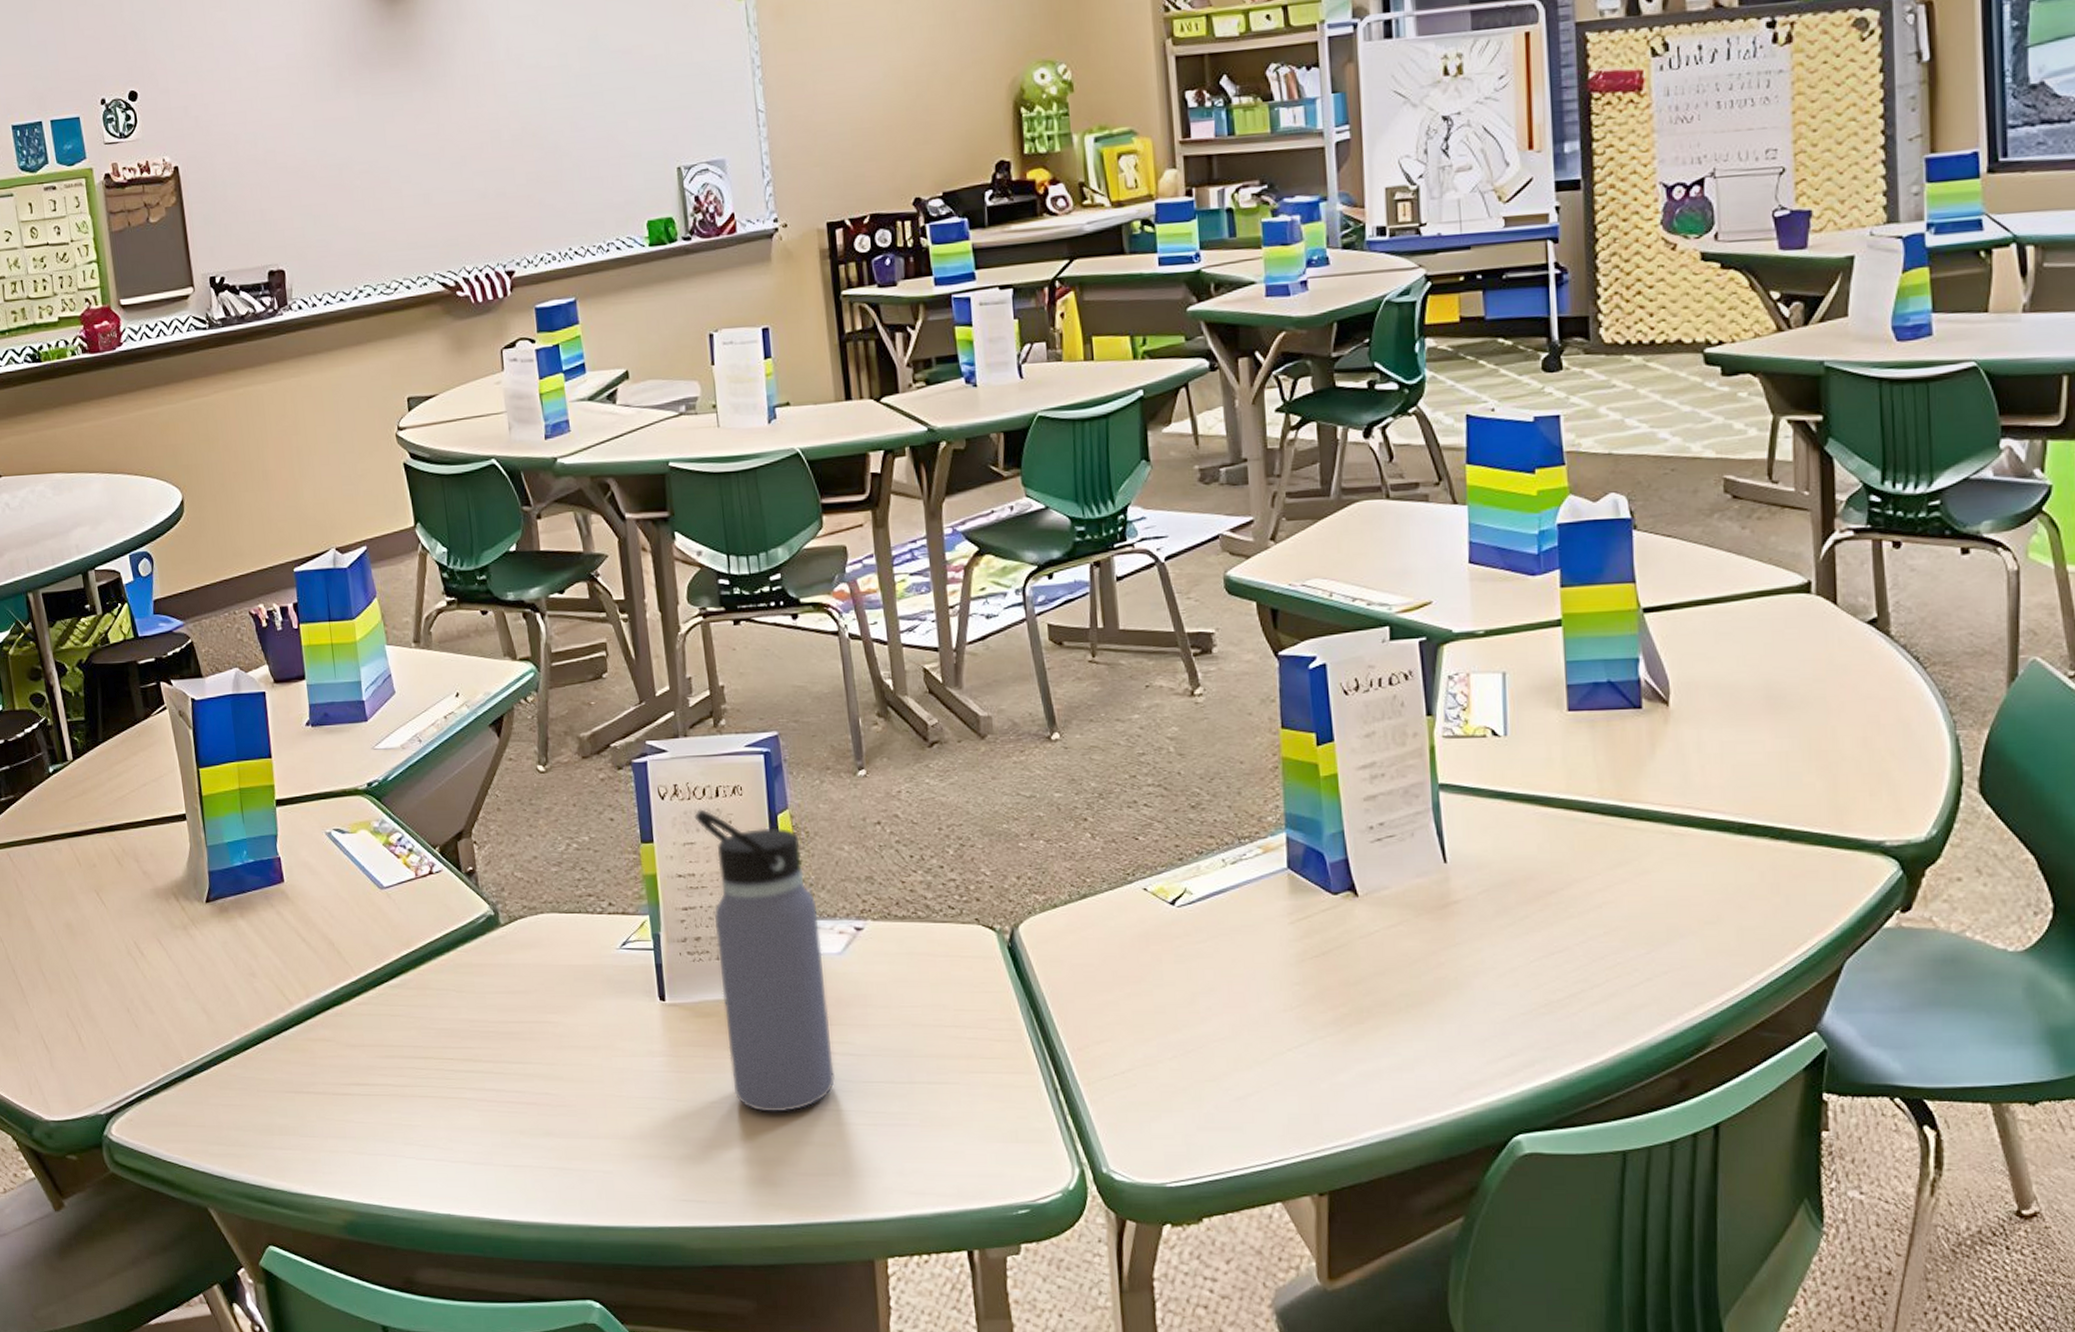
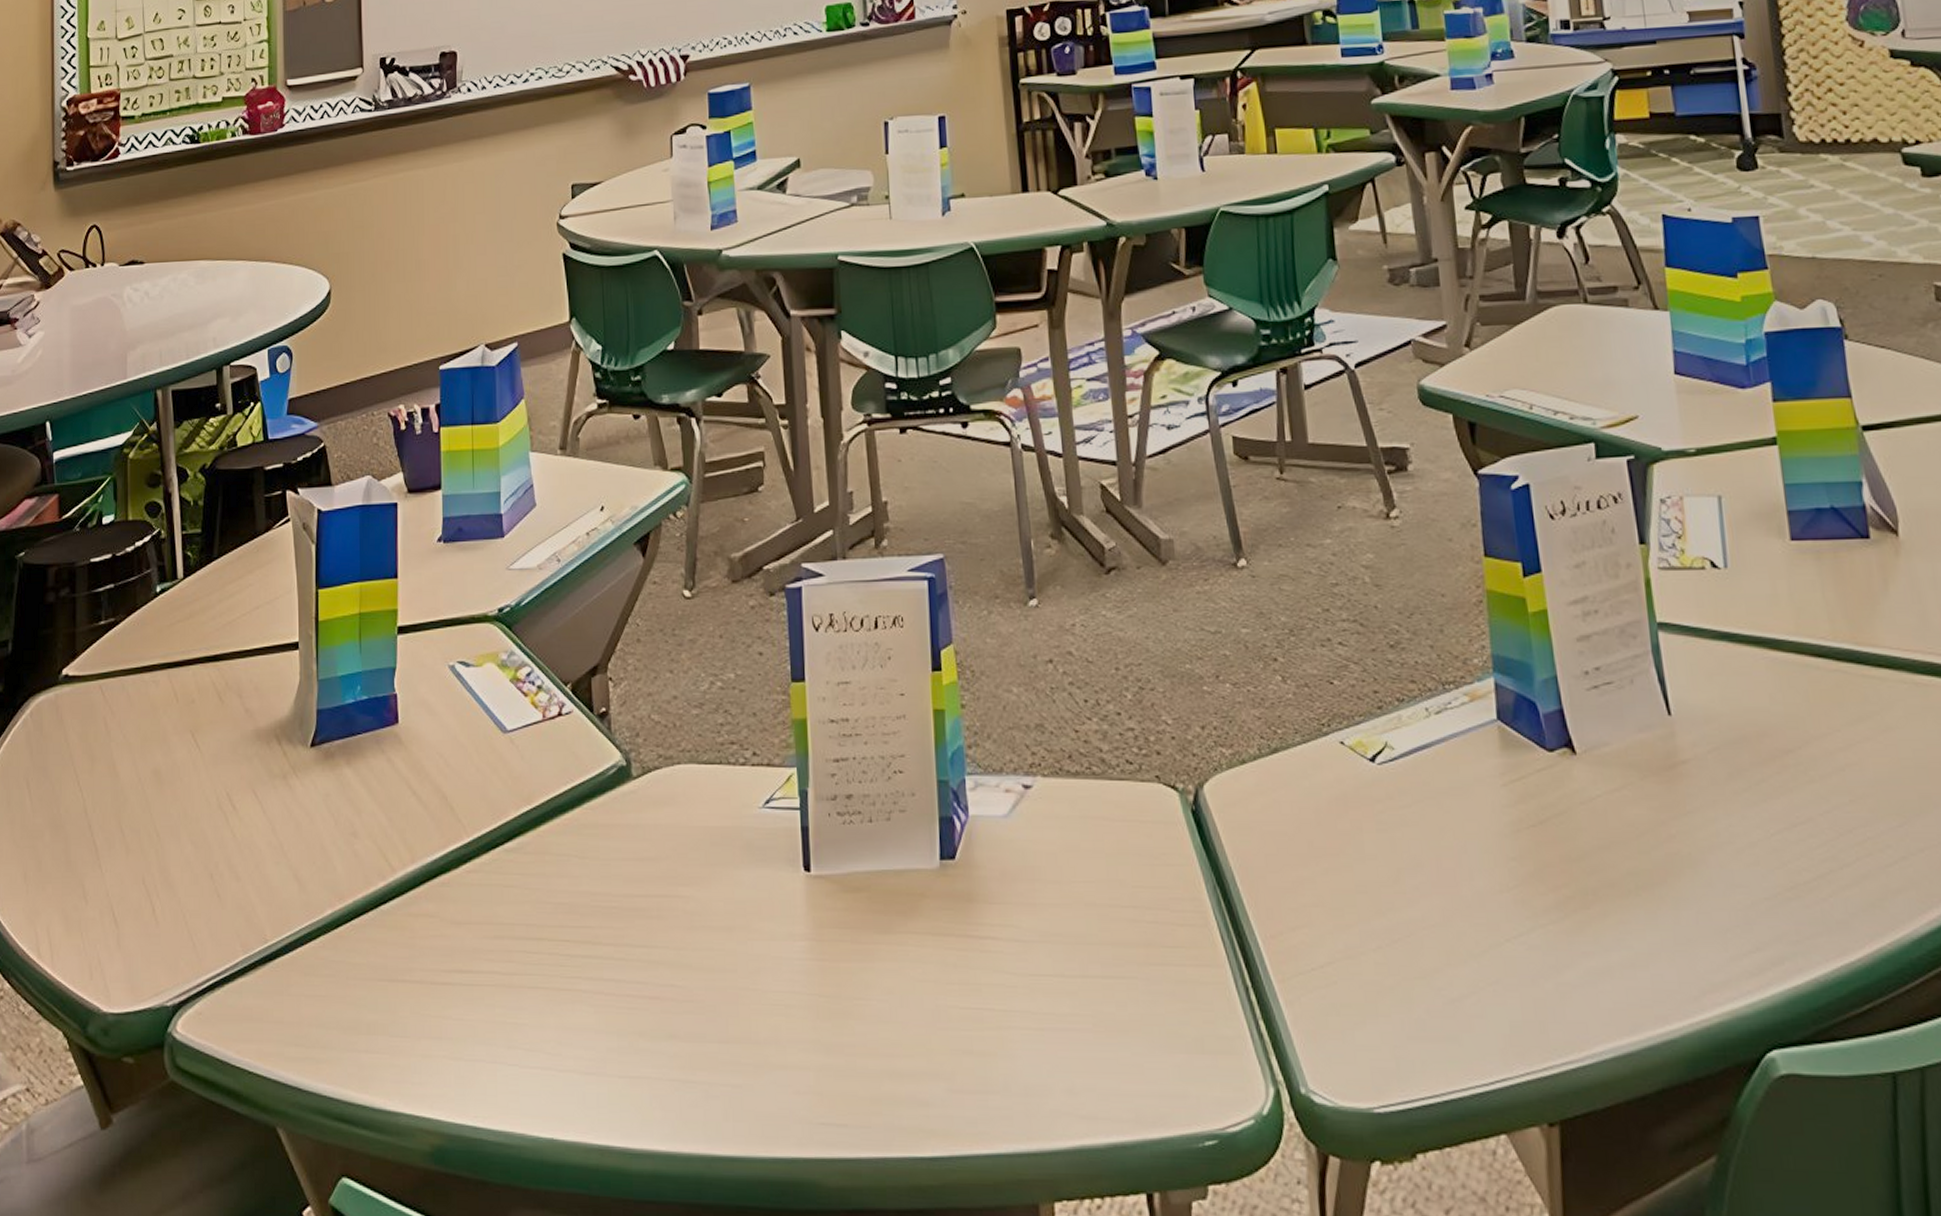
water bottle: present [694,809,835,1112] -> none [850,643,998,1012]

